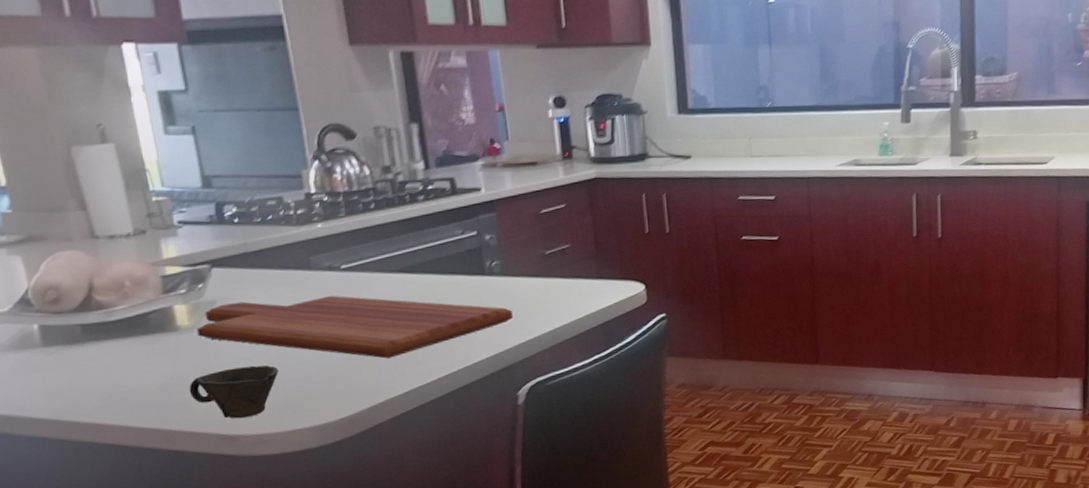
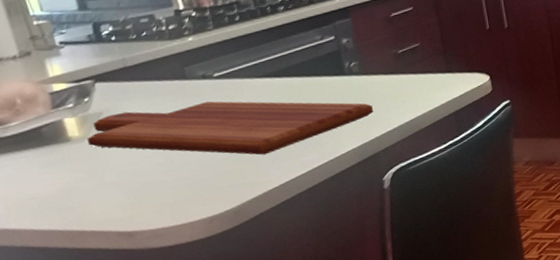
cup: present [189,365,278,419] -> none [85,167,166,217]

